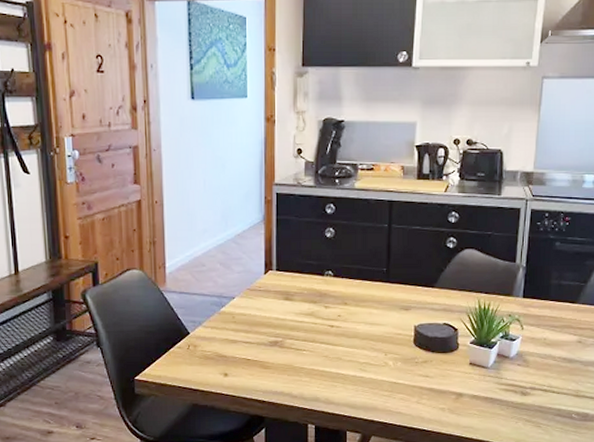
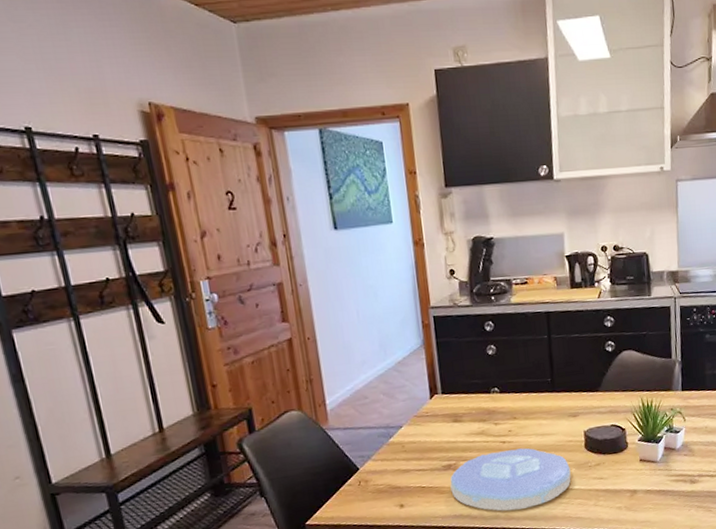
plate: none [275,335,396,395] -> present [450,448,571,511]

